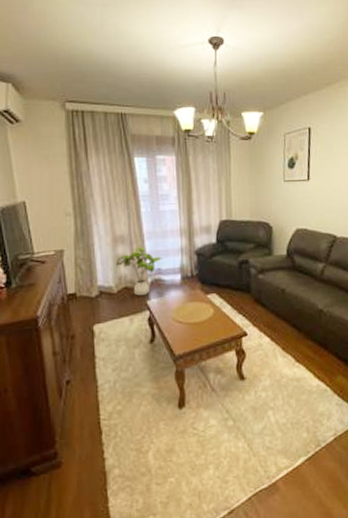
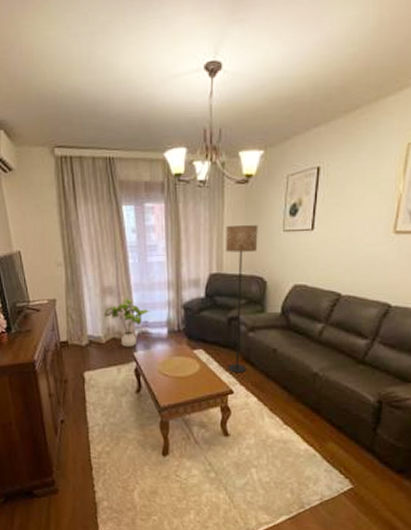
floor lamp: none [233,176,263,315] -> present [225,225,258,373]

